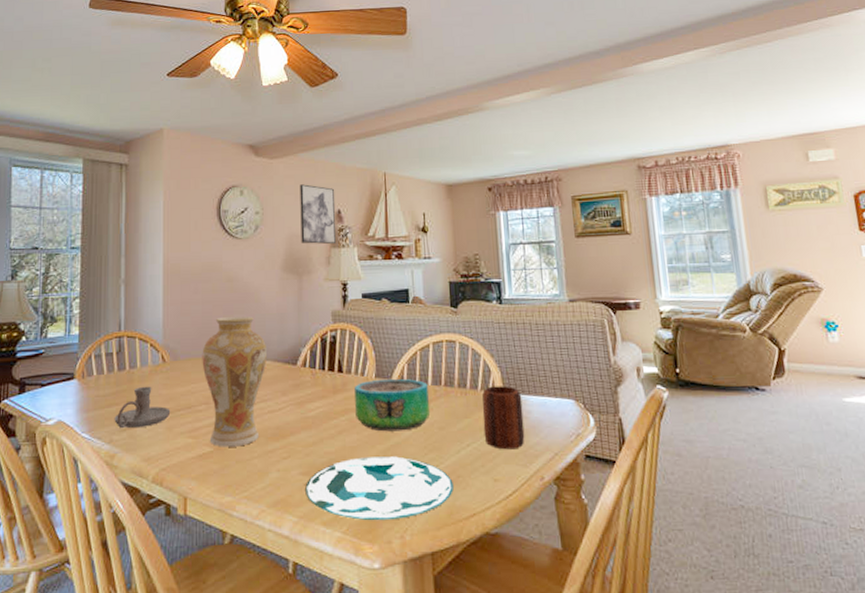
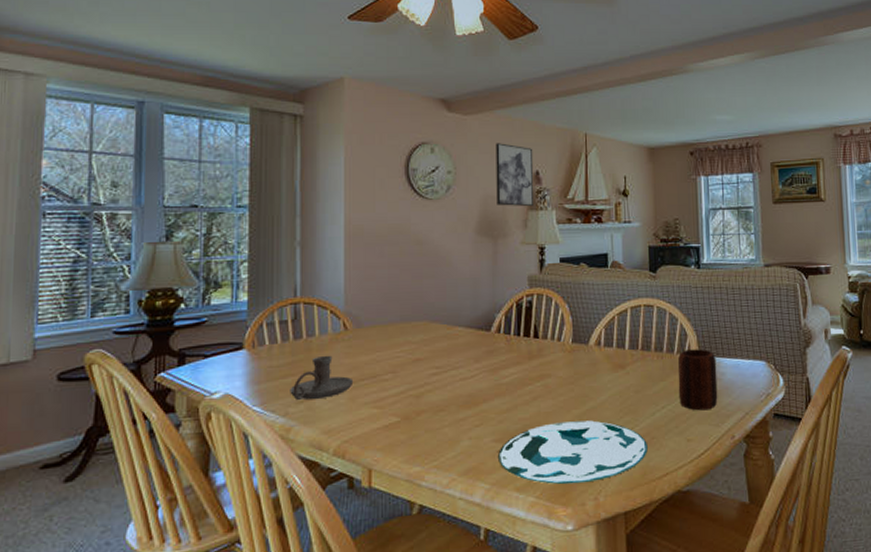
vase: present [202,316,267,447] -> none [388,281,459,417]
decorative bowl: present [354,378,431,432] -> none [550,343,627,397]

